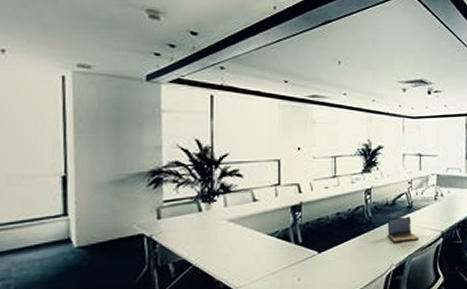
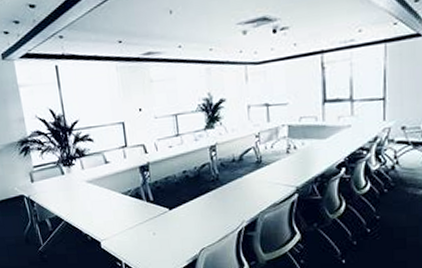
laptop: present [387,216,420,243] -> none [235,172,271,200]

